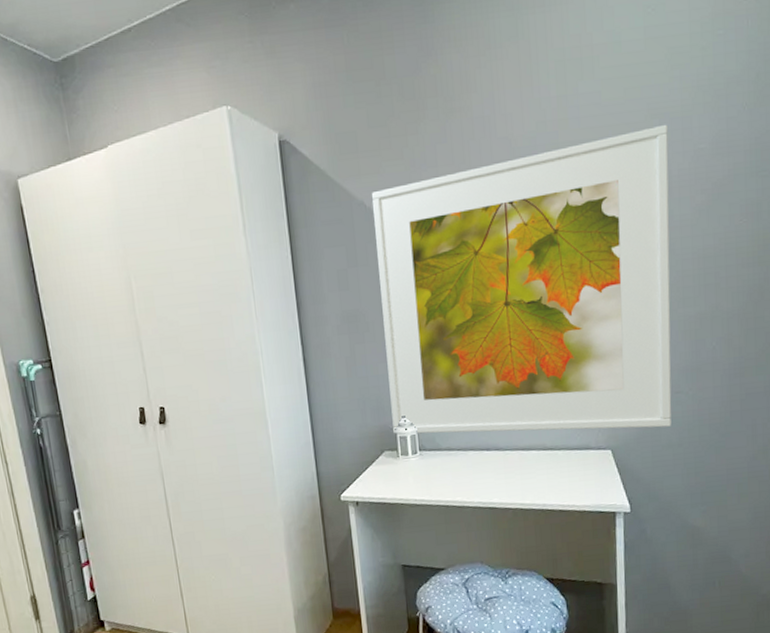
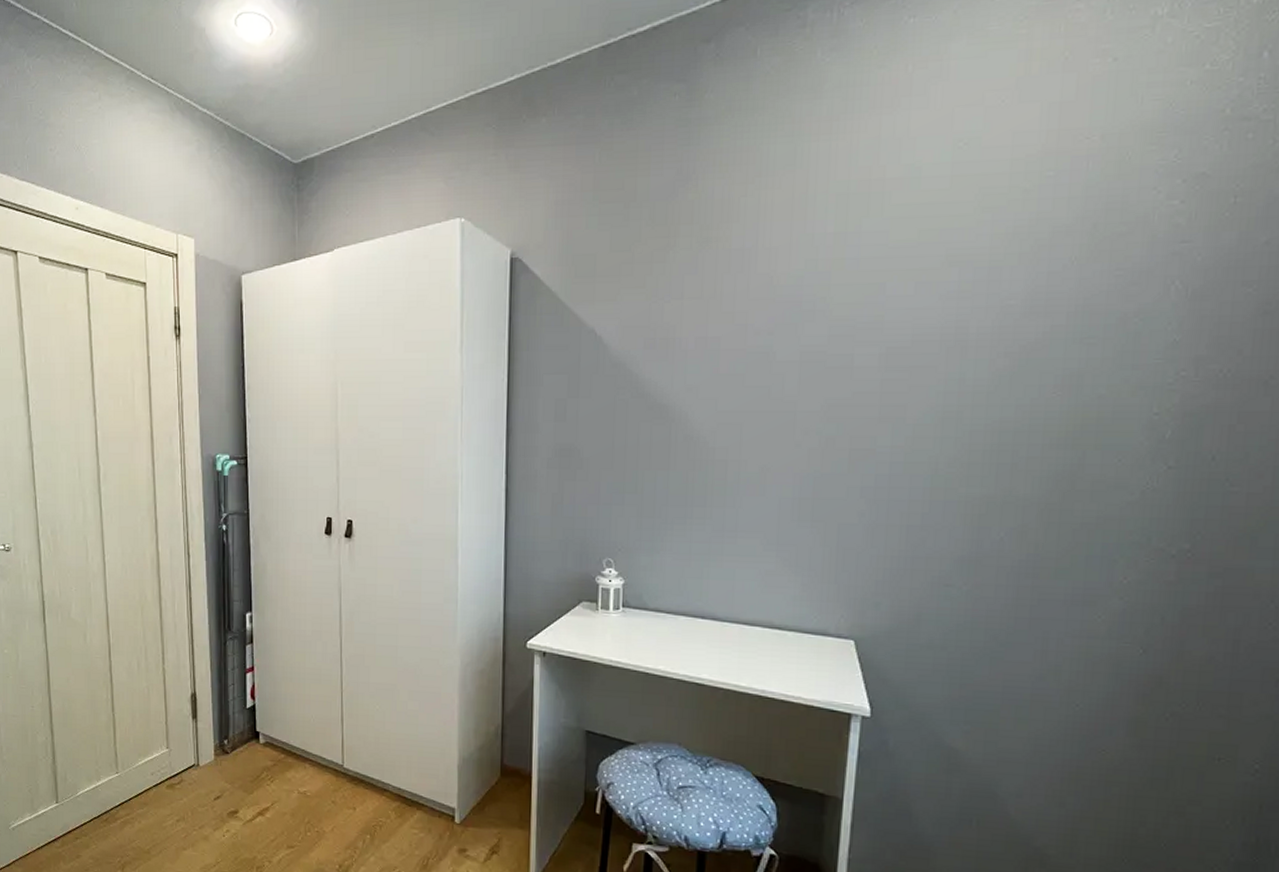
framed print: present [372,124,672,434] -> none [595,274,969,624]

